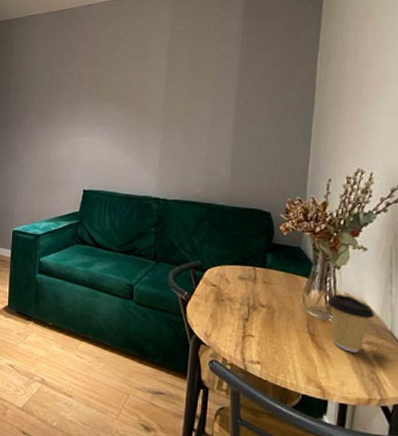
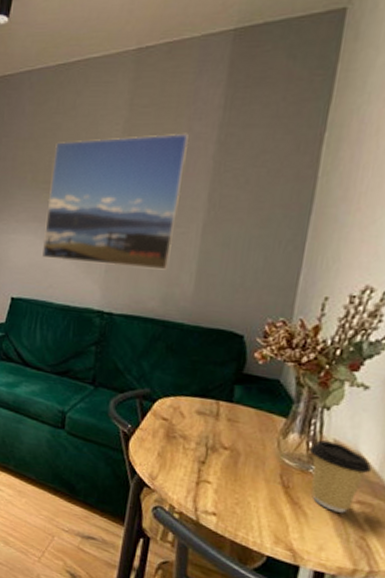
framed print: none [107,53,218,162] -> present [42,133,189,270]

